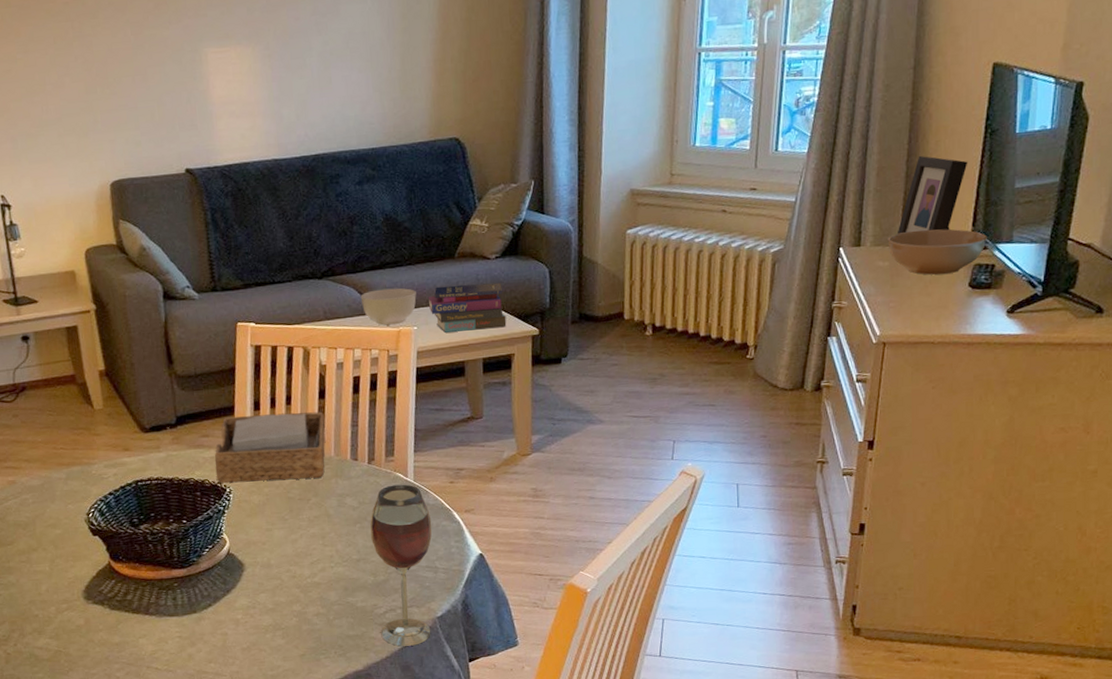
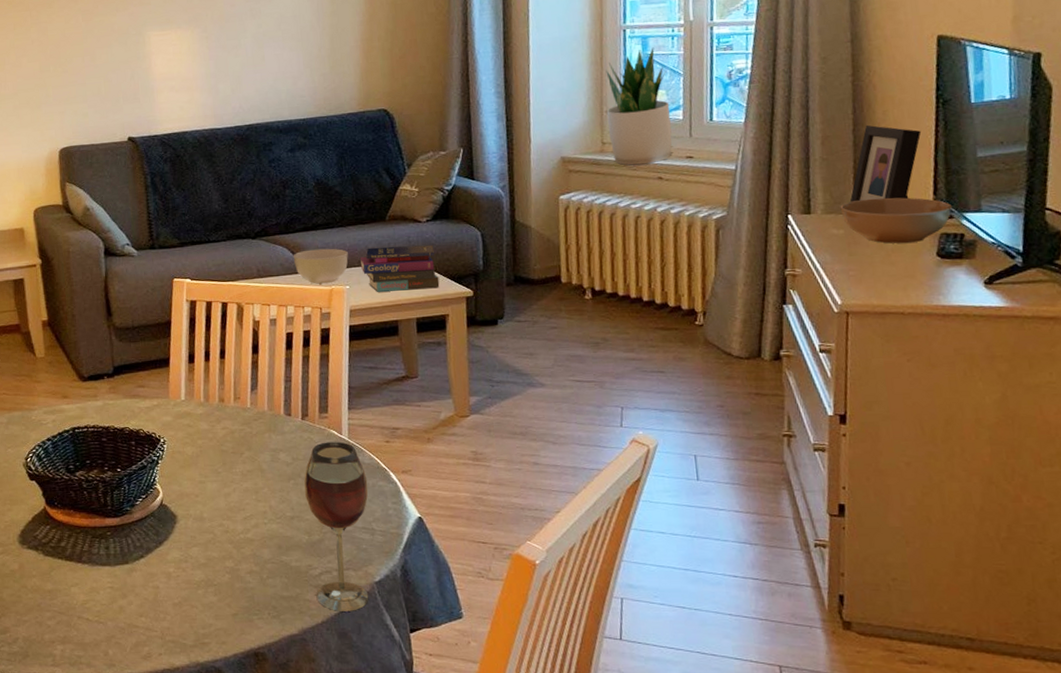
napkin holder: present [215,411,326,483] -> none [150,366,259,434]
planter: none [677,72,738,198] -> present [606,47,672,166]

